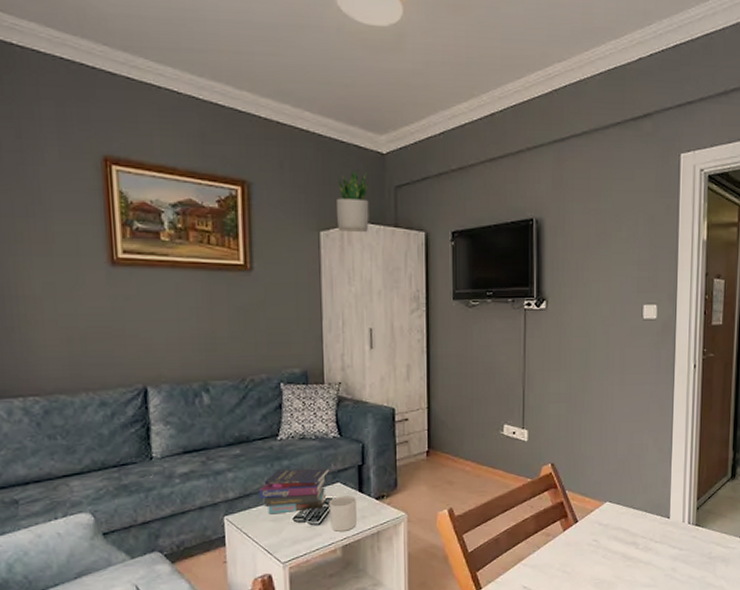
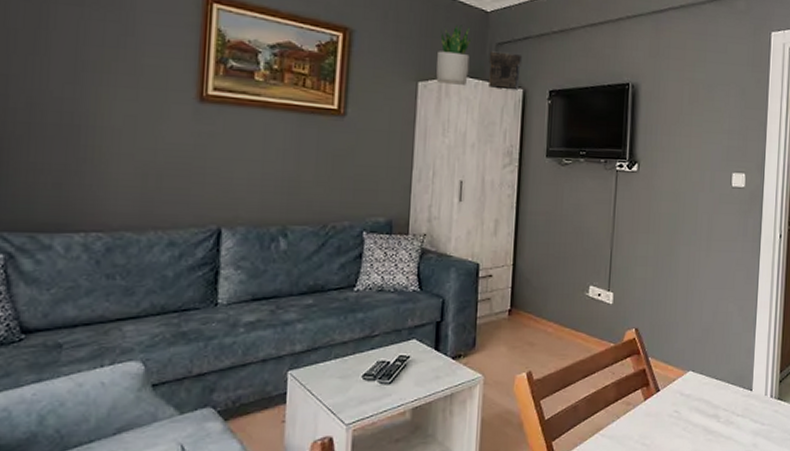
books: present [258,467,329,515] -> none [327,322,405,371]
mug: present [328,495,358,532] -> none [401,354,432,392]
decorative box: none [388,195,423,234] -> present [489,51,523,91]

